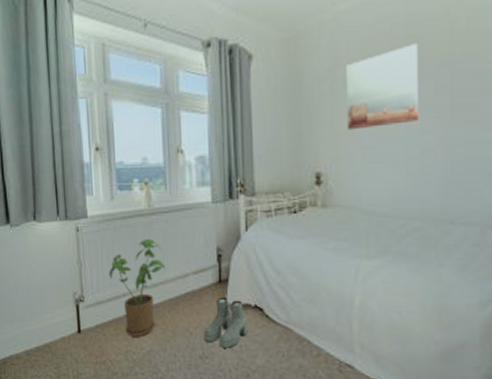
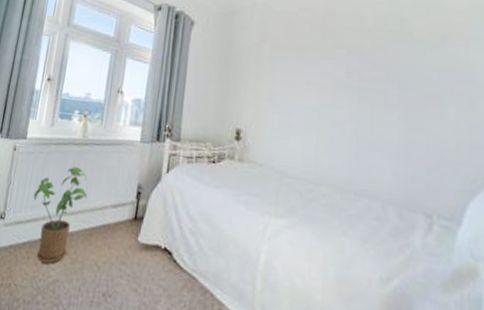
boots: present [203,296,247,348] -> none [110,234,156,289]
wall art: present [346,43,418,130] -> none [268,32,333,98]

